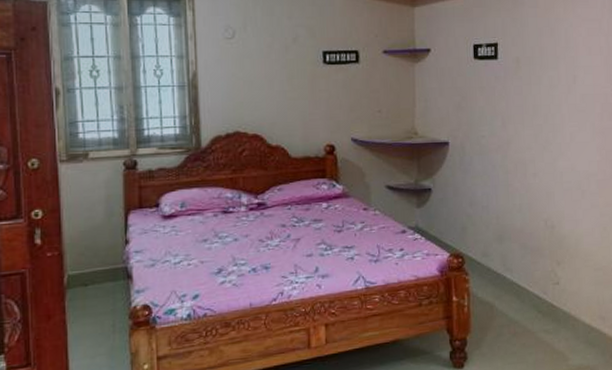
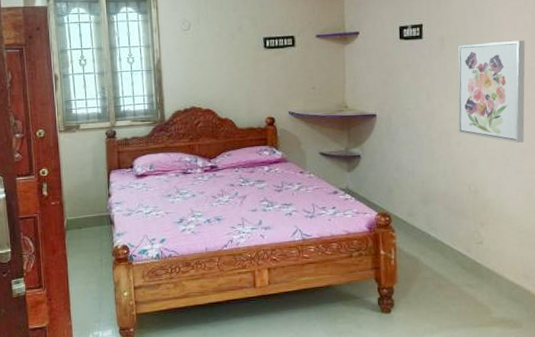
wall art: none [534,64,600,174] -> present [458,40,526,143]

